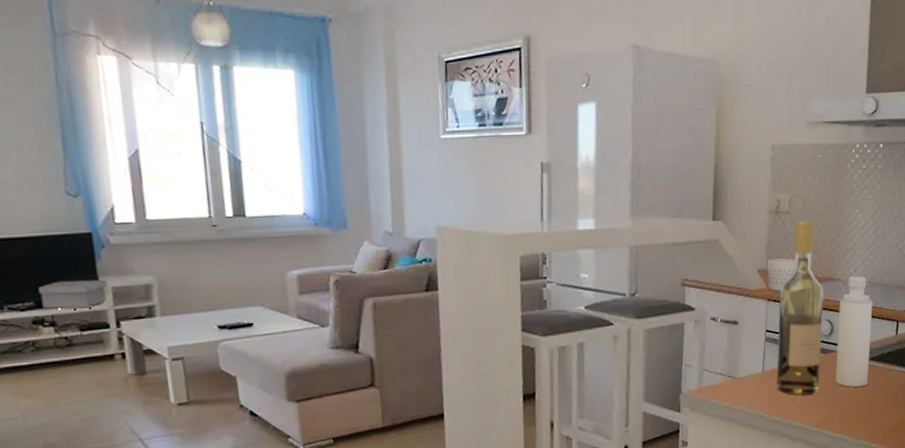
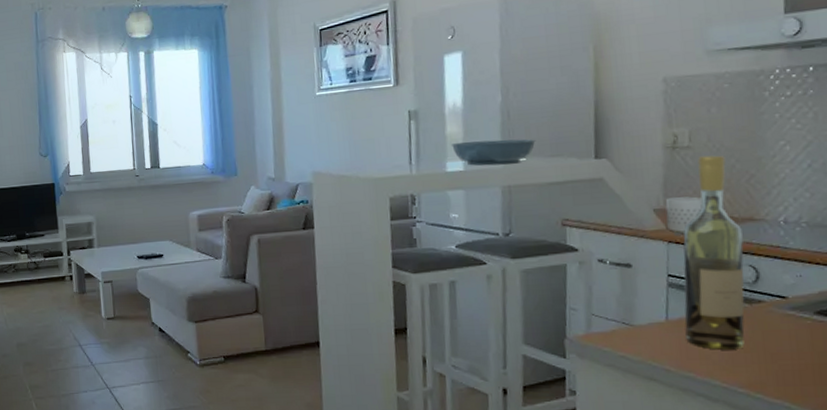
decorative box: present [38,279,107,310] -> none [19,218,62,241]
bowl: none [583,198,662,225] -> present [452,138,536,166]
spray bottle: present [835,276,873,388] -> none [765,215,816,346]

